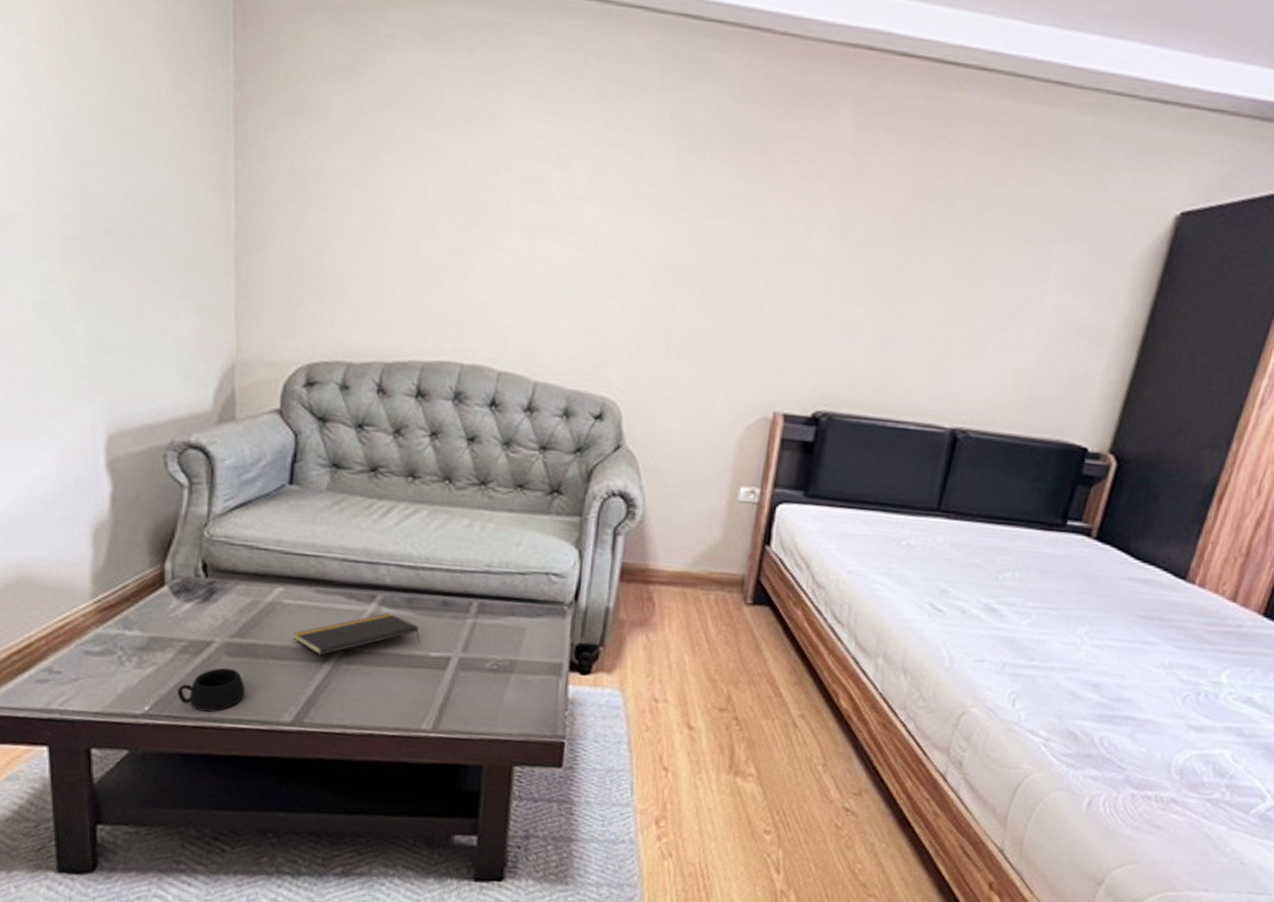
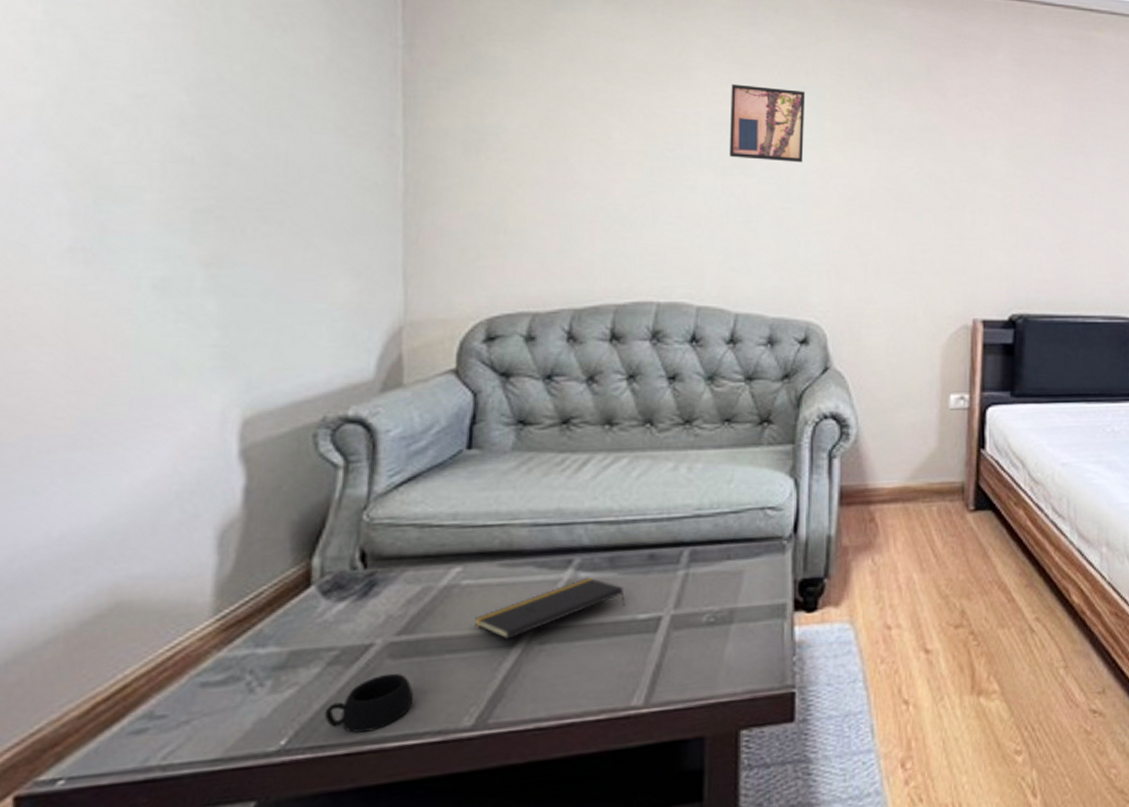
wall art: none [538,137,622,229] -> present [729,83,806,163]

